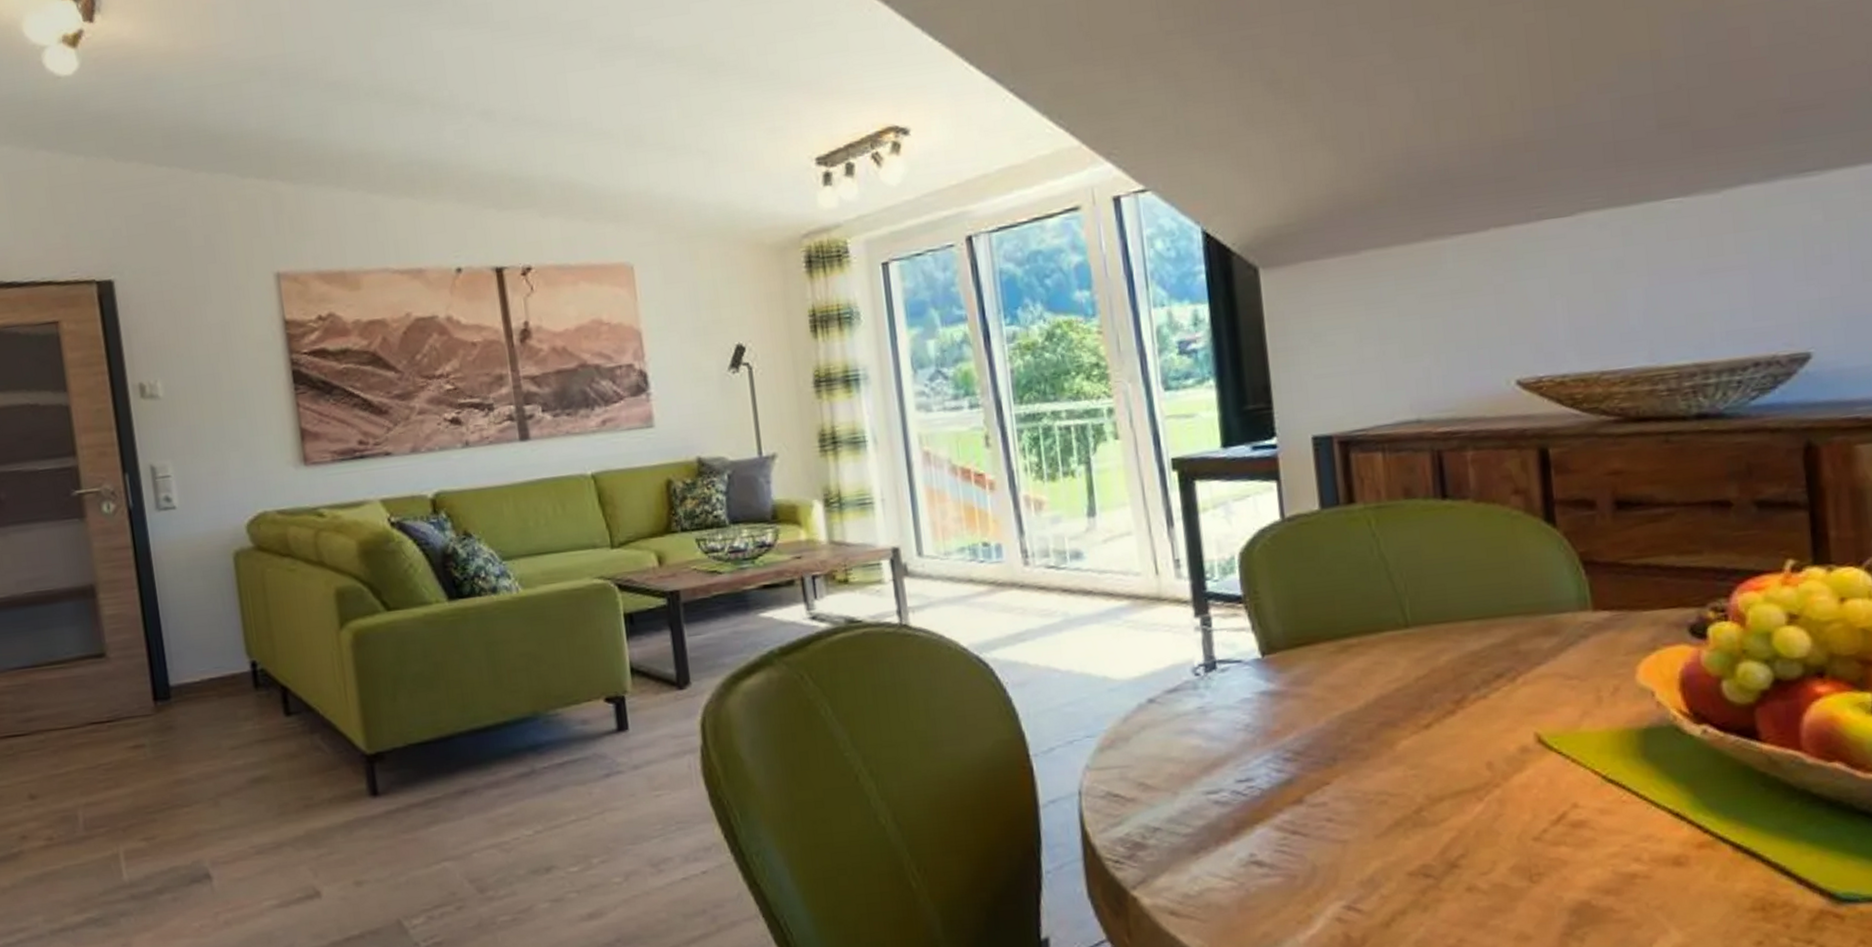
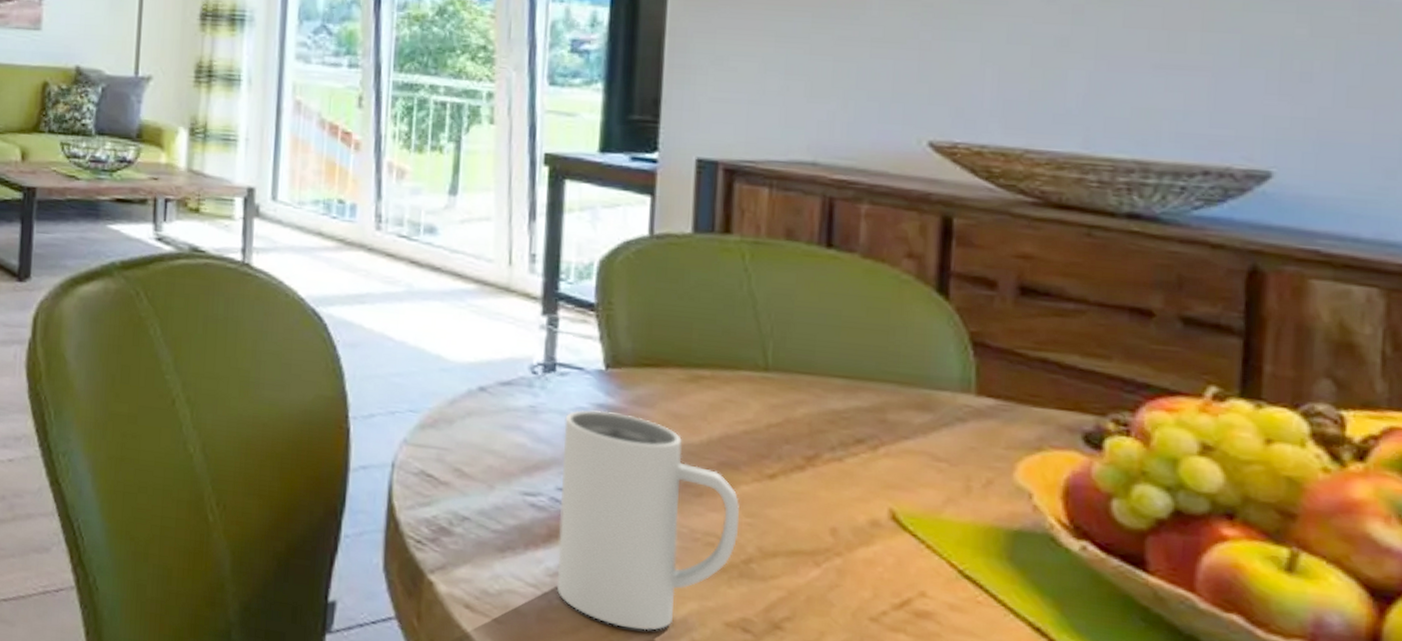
mug: none [1232,696,1406,899] -> present [557,410,740,631]

